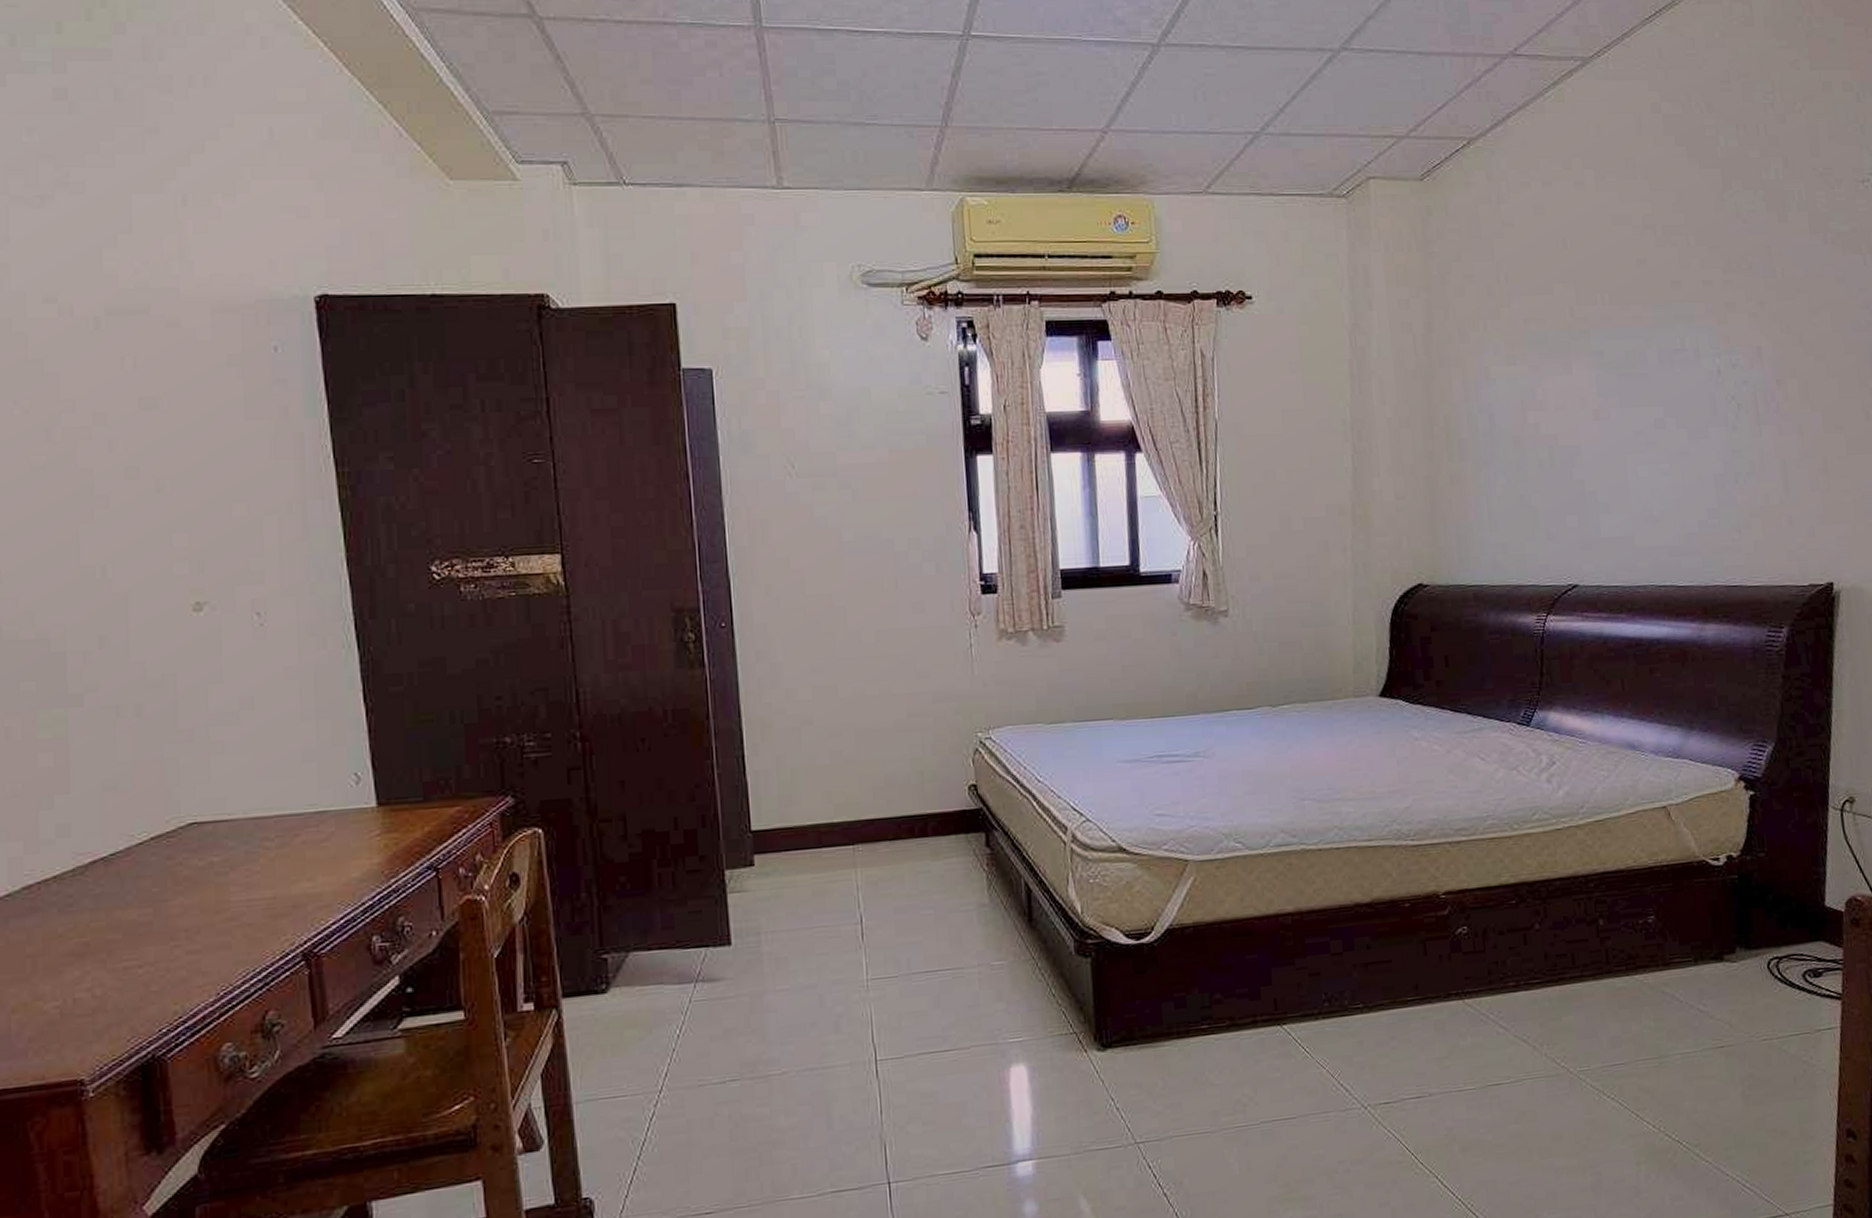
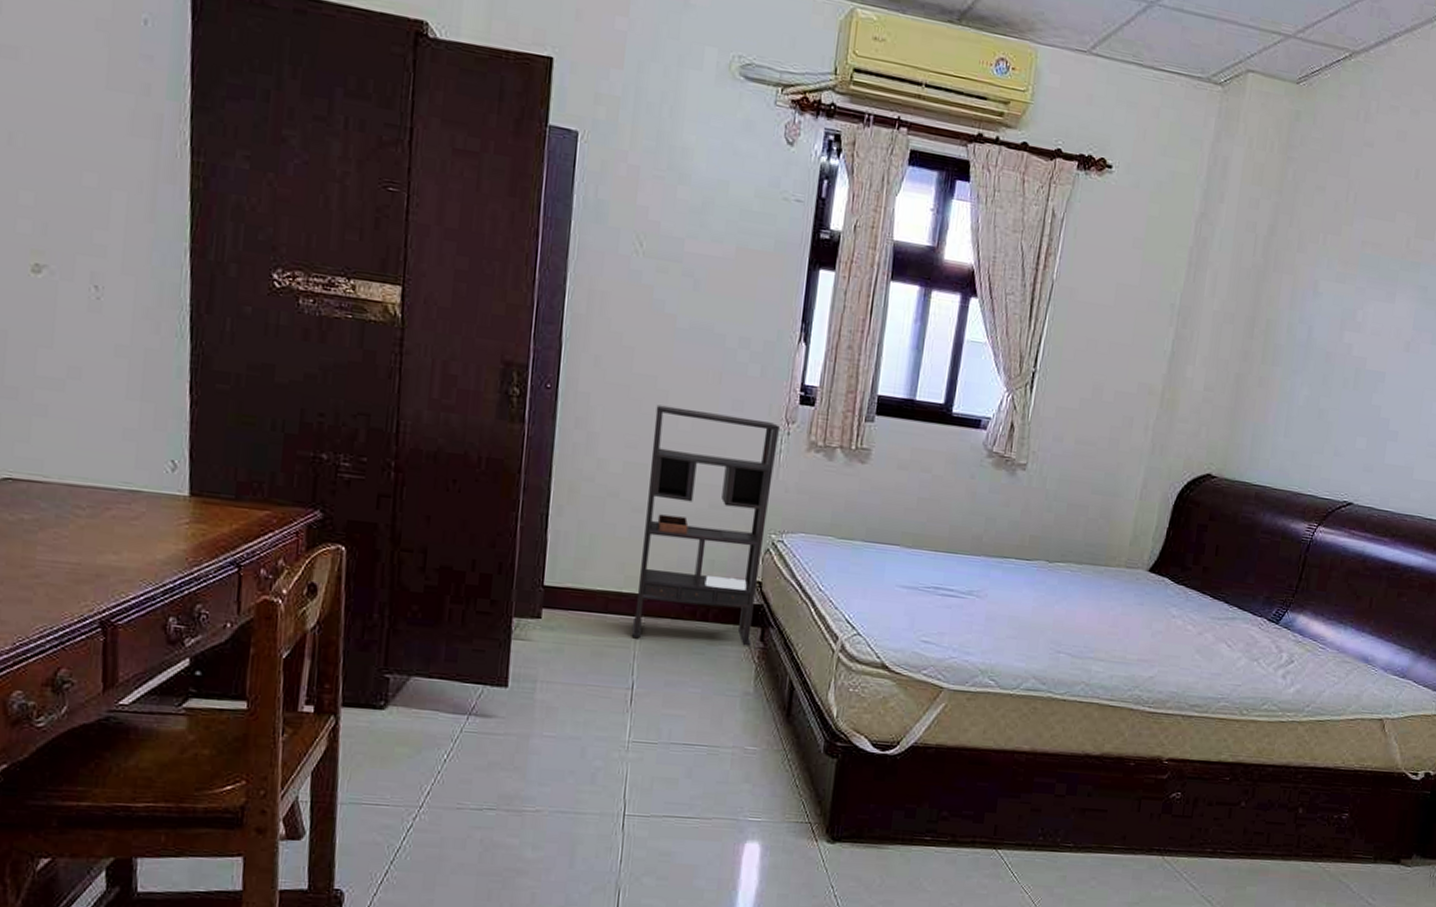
bookshelf: none [836,618,977,867] -> present [631,404,781,647]

